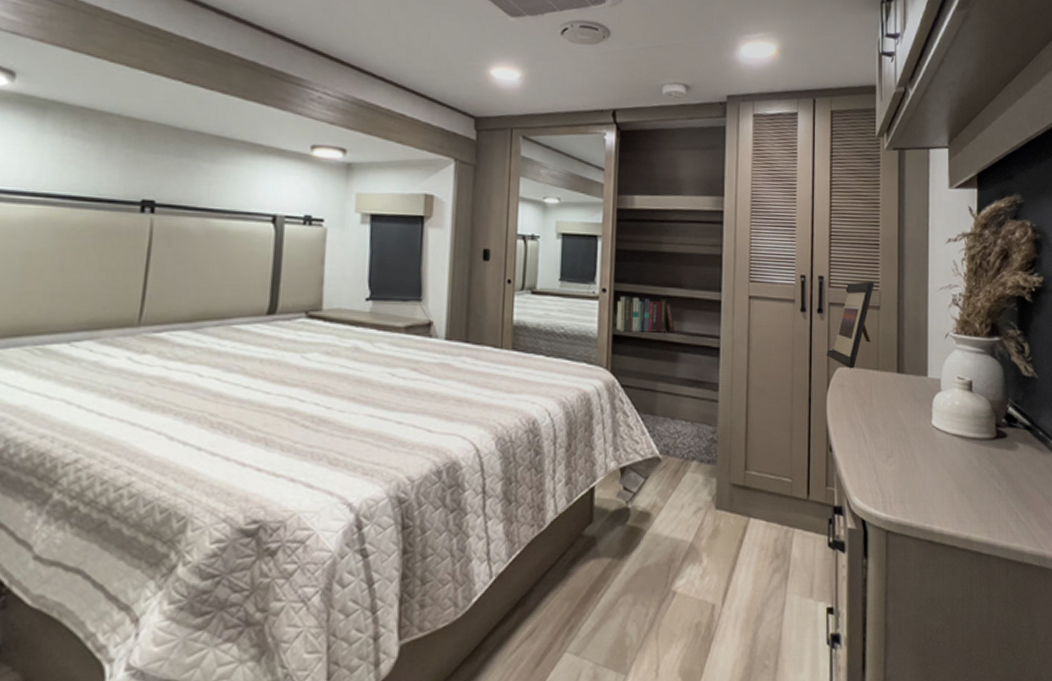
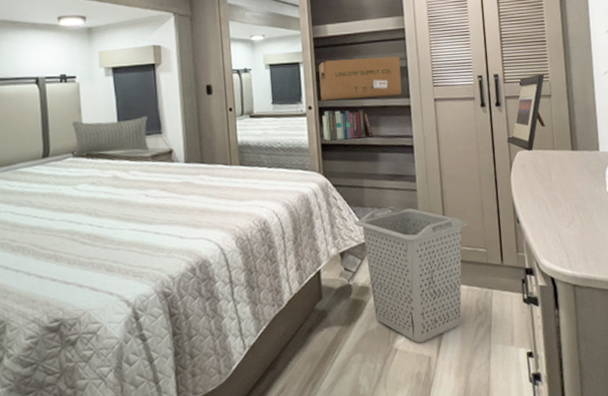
pillow: none [309,273,407,321] -> present [71,115,149,157]
box: none [618,237,715,289] -> present [318,56,402,101]
laundry basket: none [642,418,775,587] -> present [355,206,469,344]

